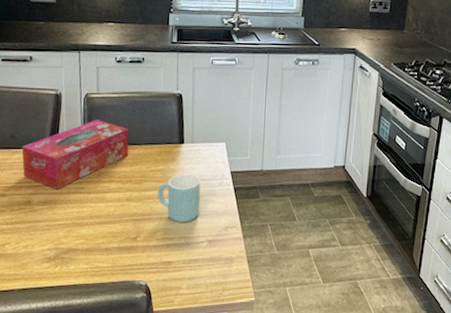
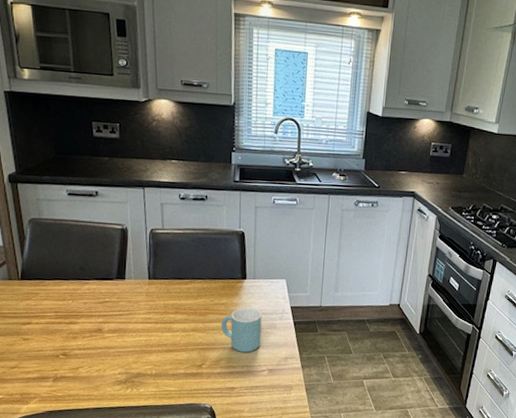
tissue box: present [22,120,129,189] -> none [91,254,194,319]

